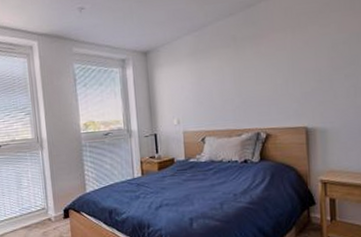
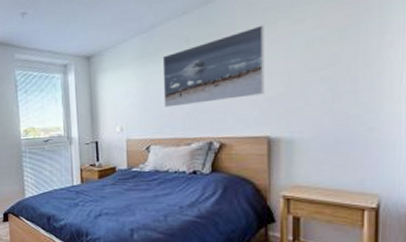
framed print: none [213,28,301,101] -> present [162,25,265,108]

